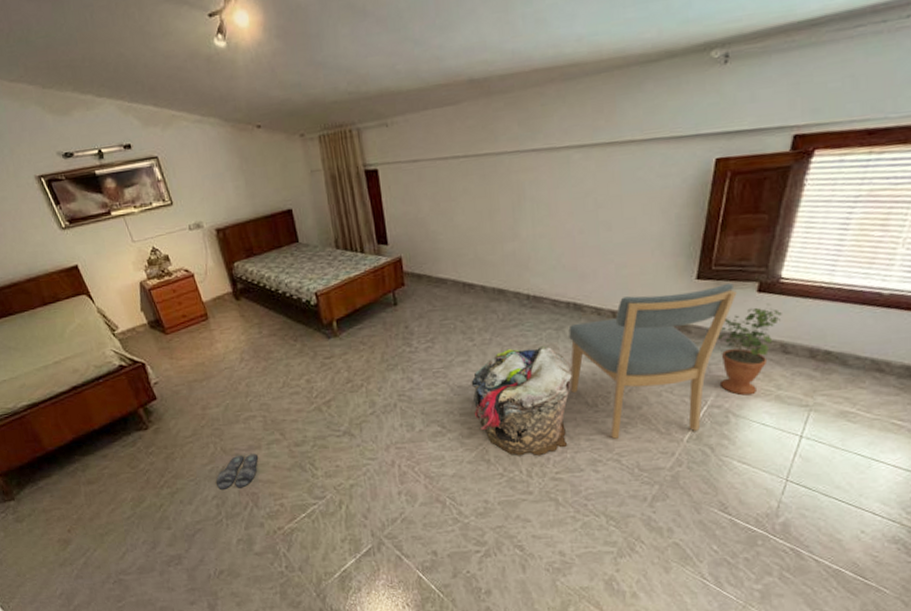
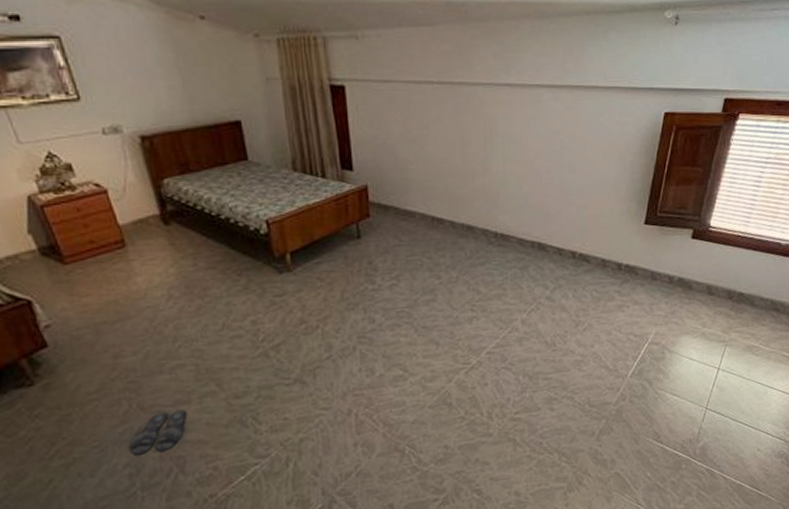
laundry basket: present [471,345,572,456] -> none [436,284,534,398]
chair: present [568,282,737,439] -> none [531,229,676,377]
potted plant: present [718,303,782,396] -> none [659,249,709,333]

